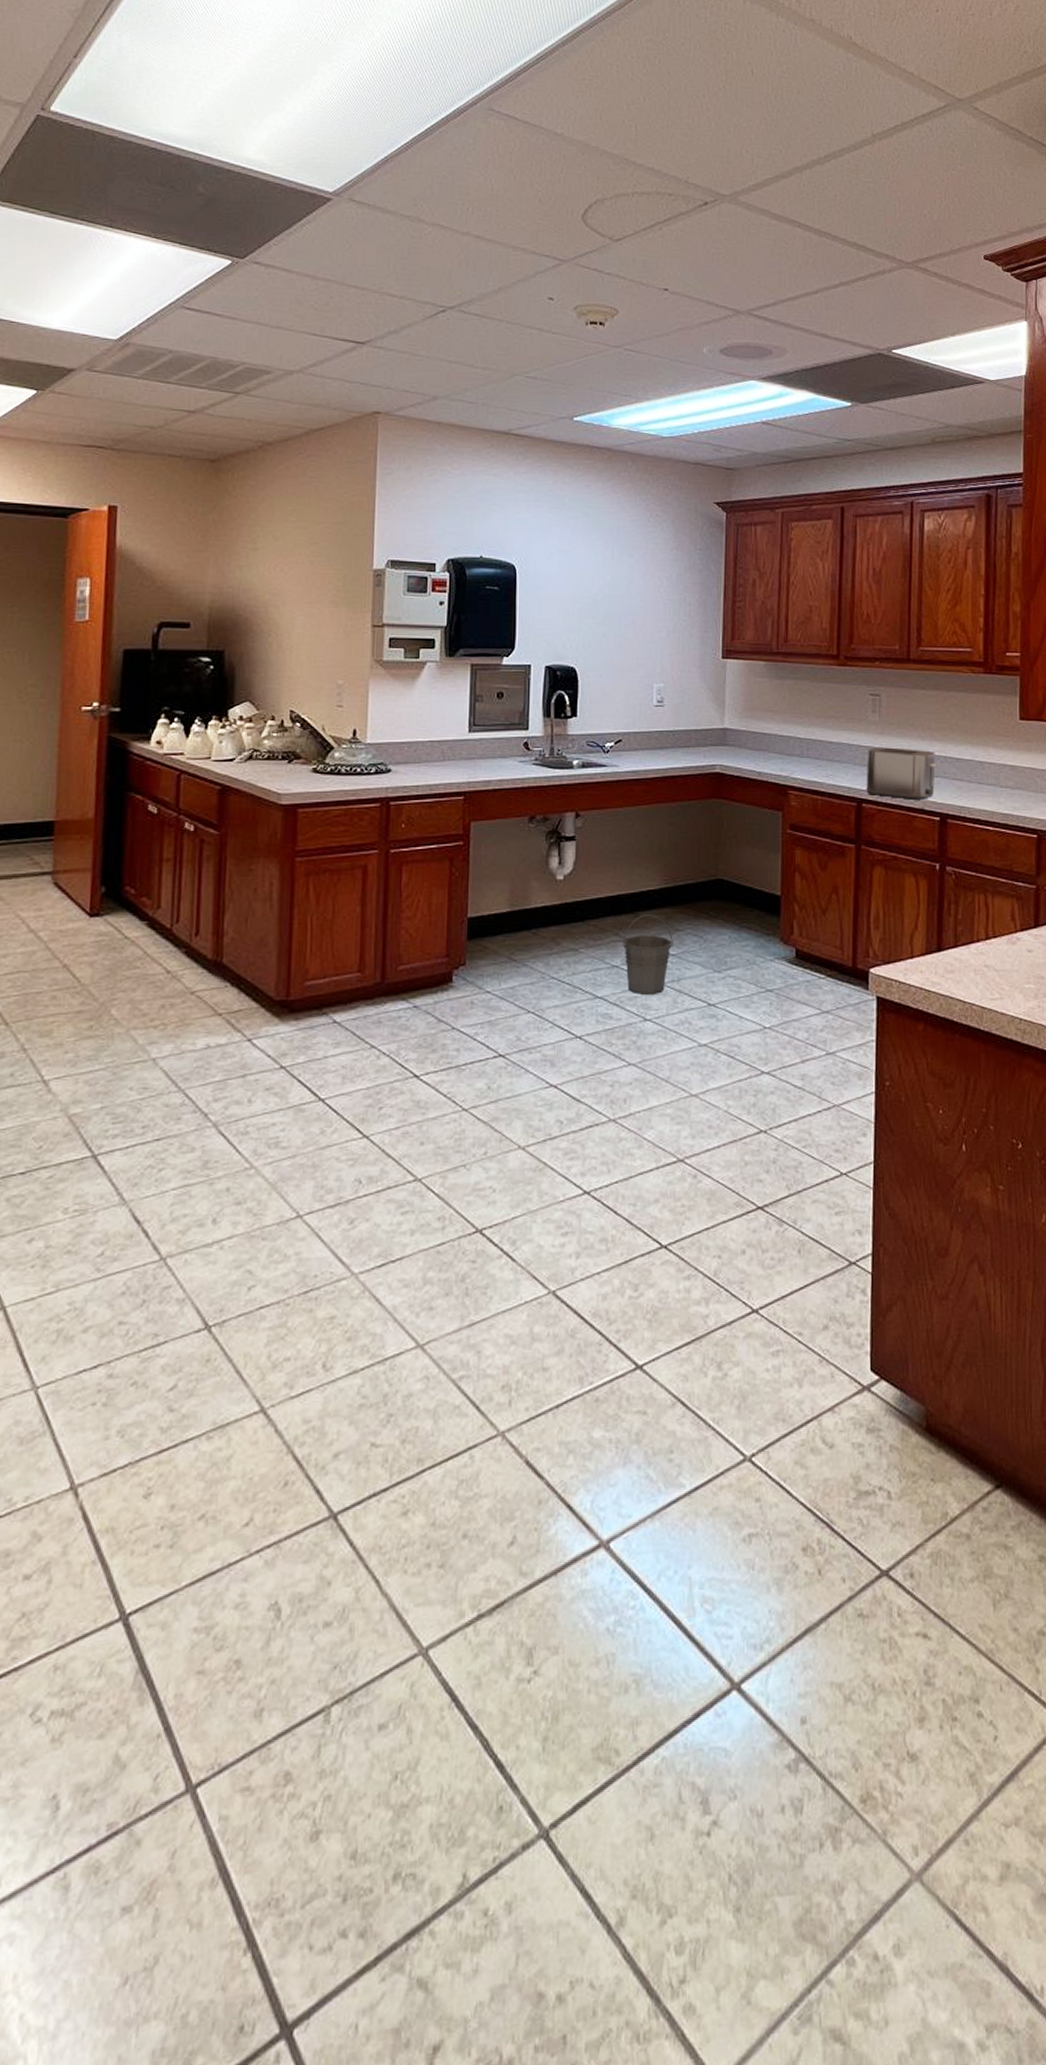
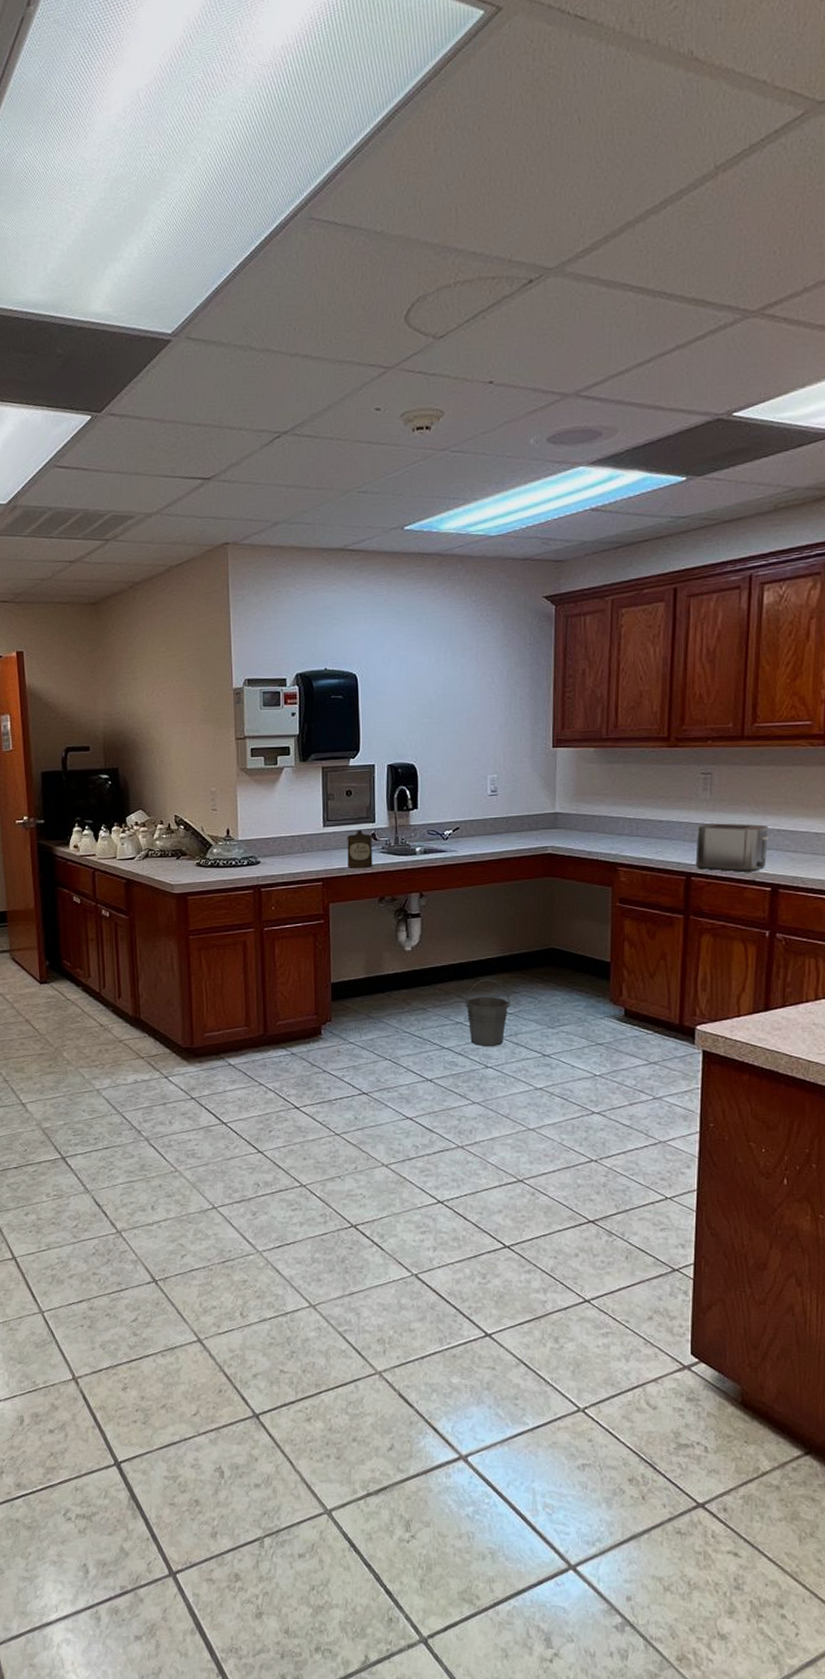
canister: none [495,738,524,781] -> present [347,830,373,868]

